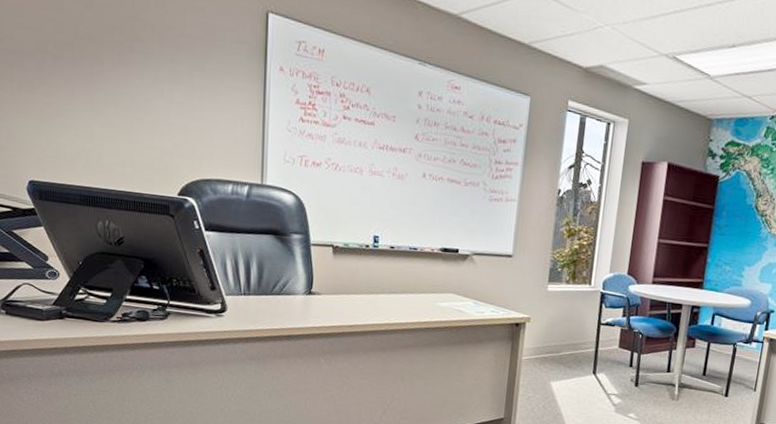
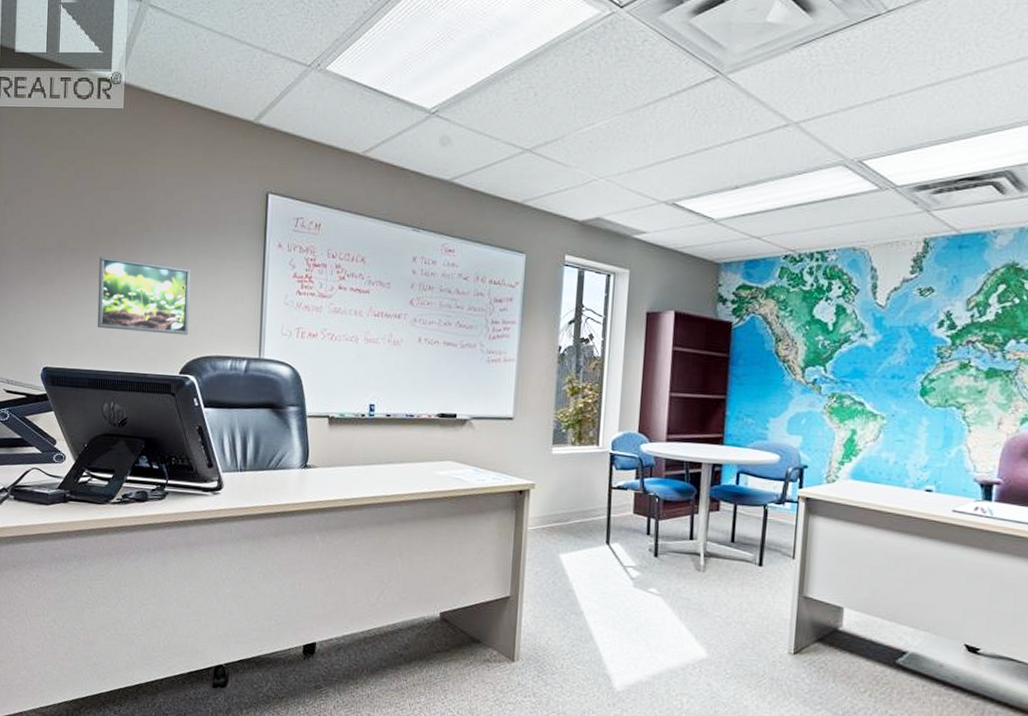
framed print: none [85,66,187,156] -> present [97,257,191,336]

